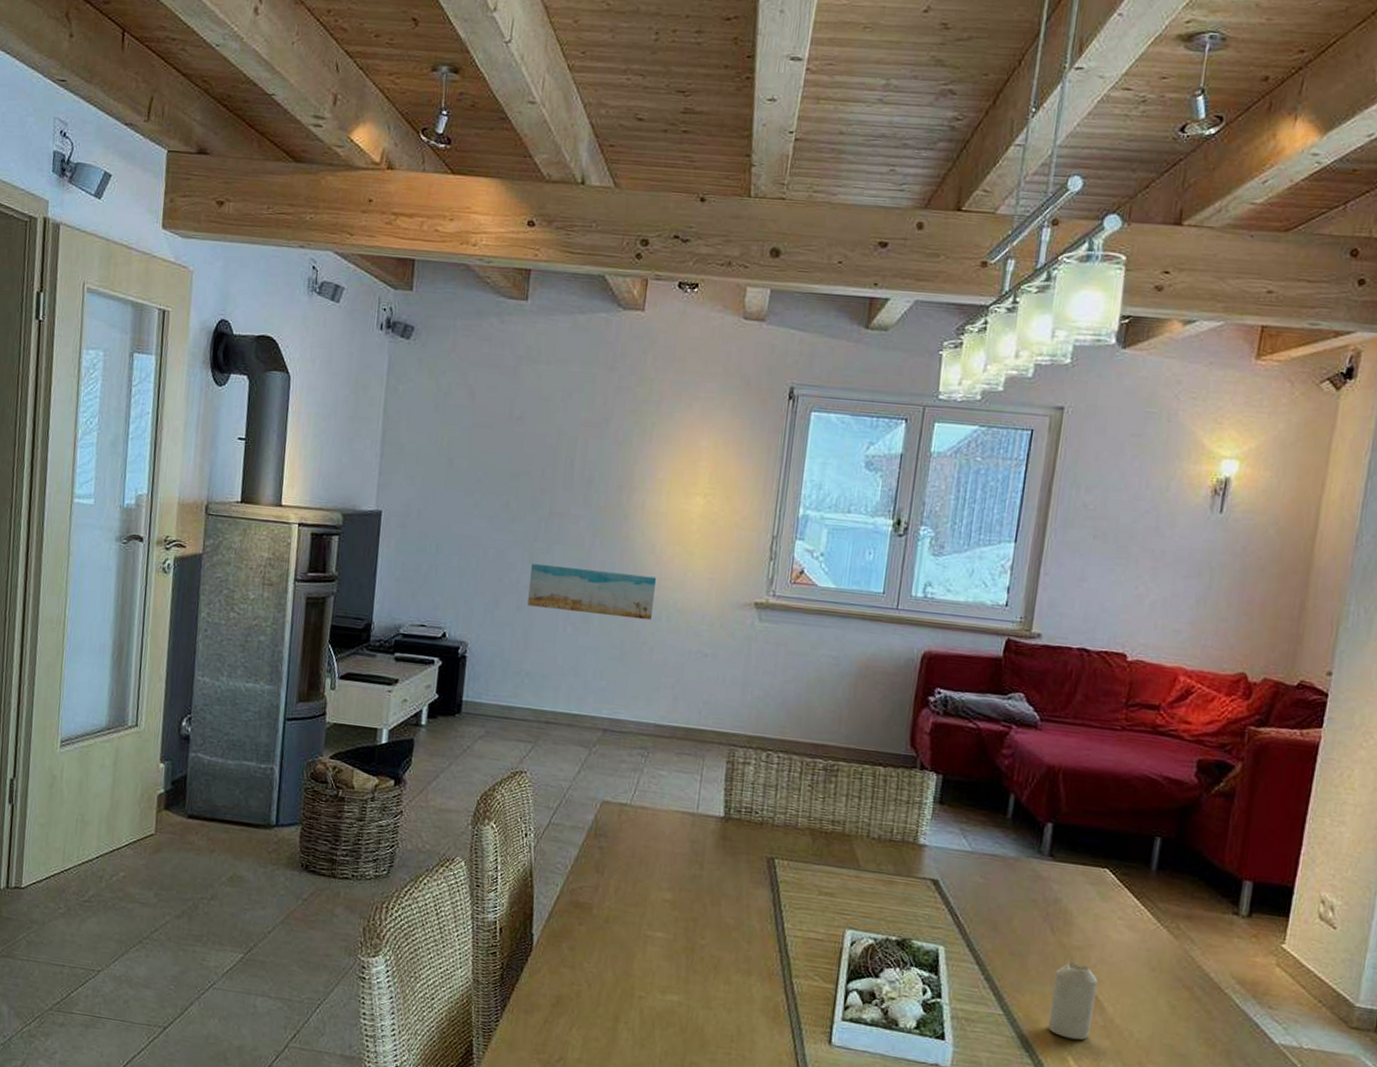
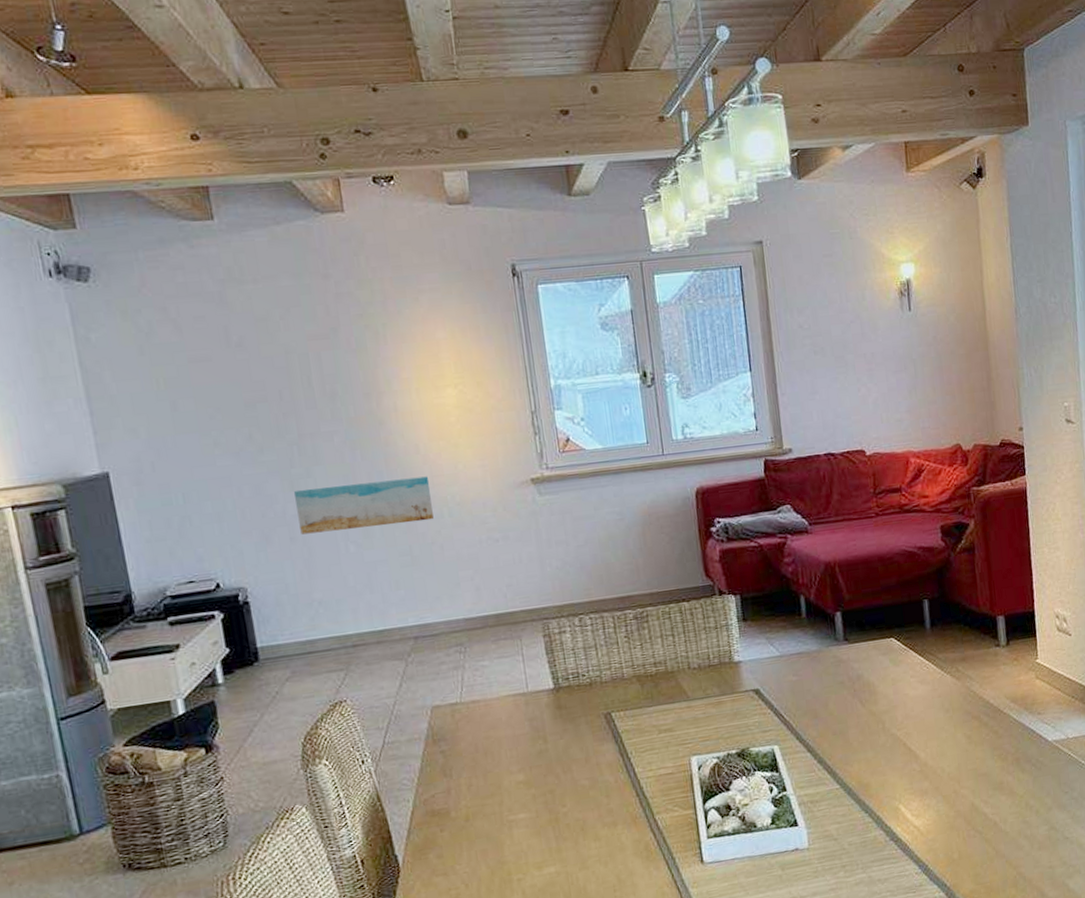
candle: present [1047,962,1098,1040] -> none [873,725,912,791]

